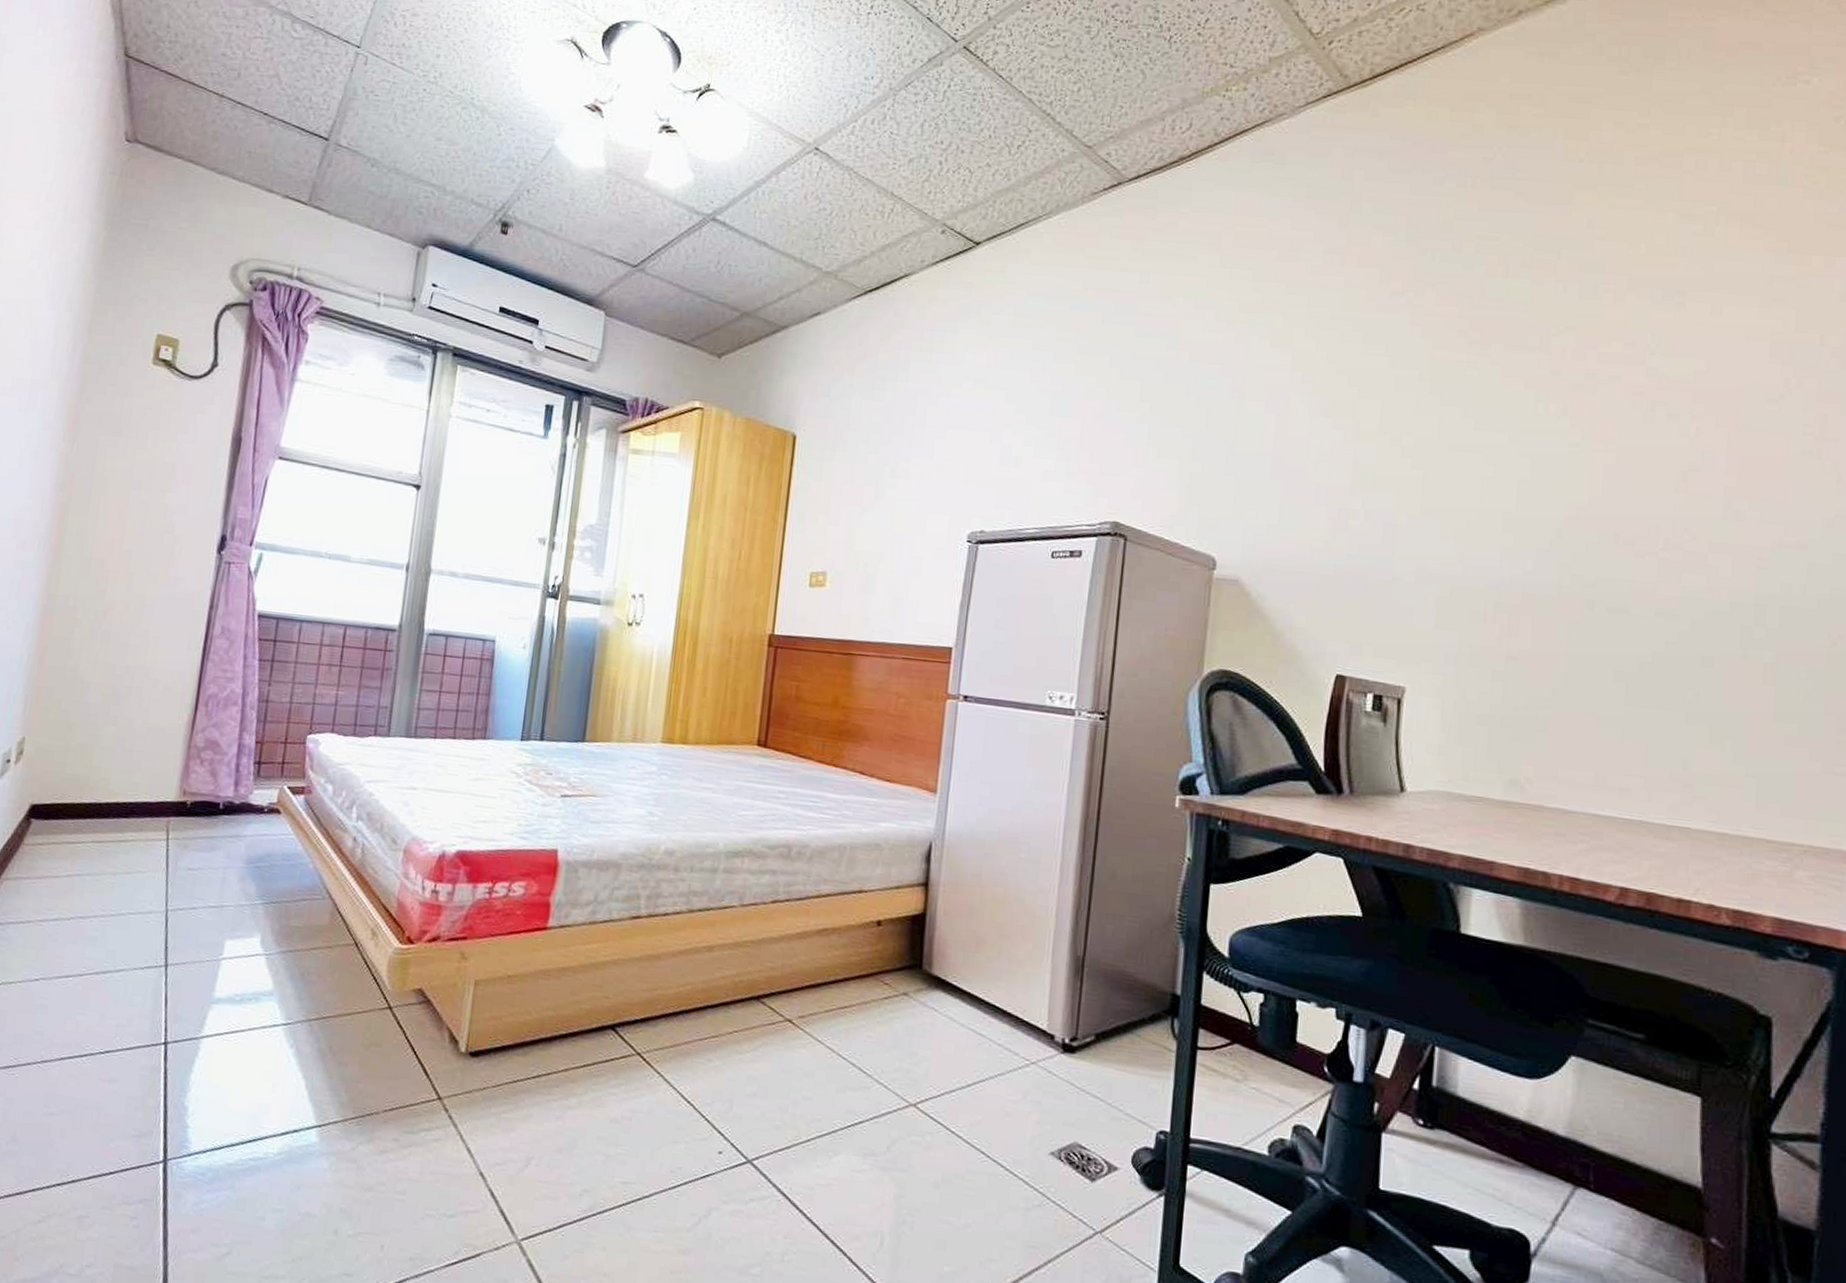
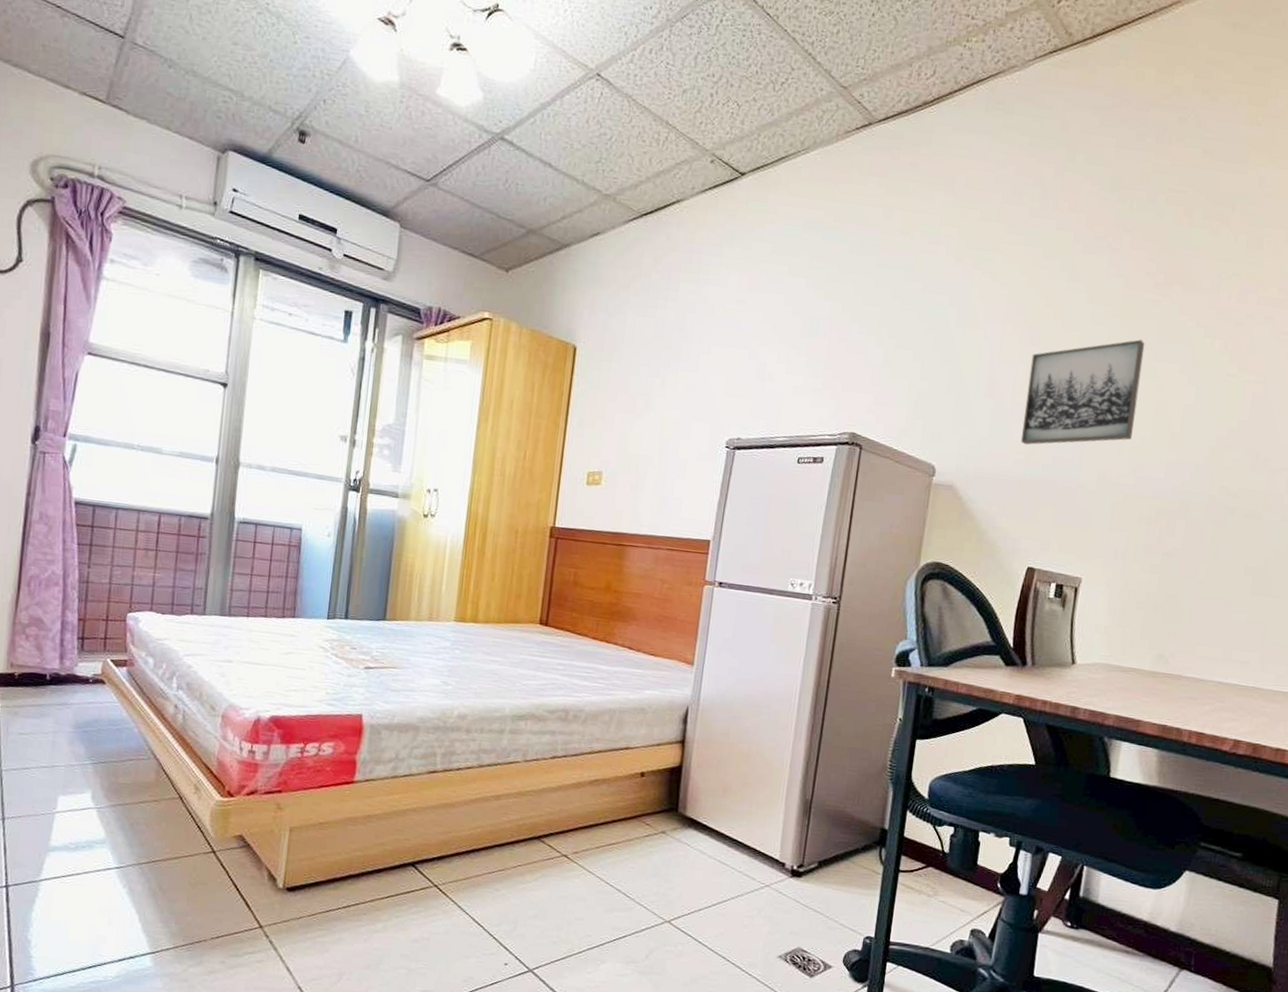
wall art: none [1318,406,1463,532] -> present [1021,339,1145,445]

